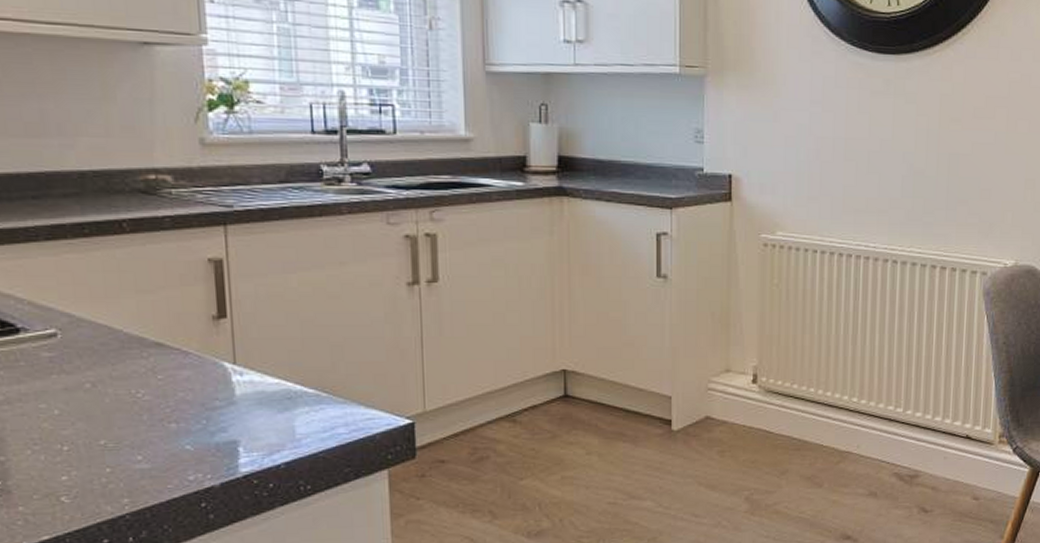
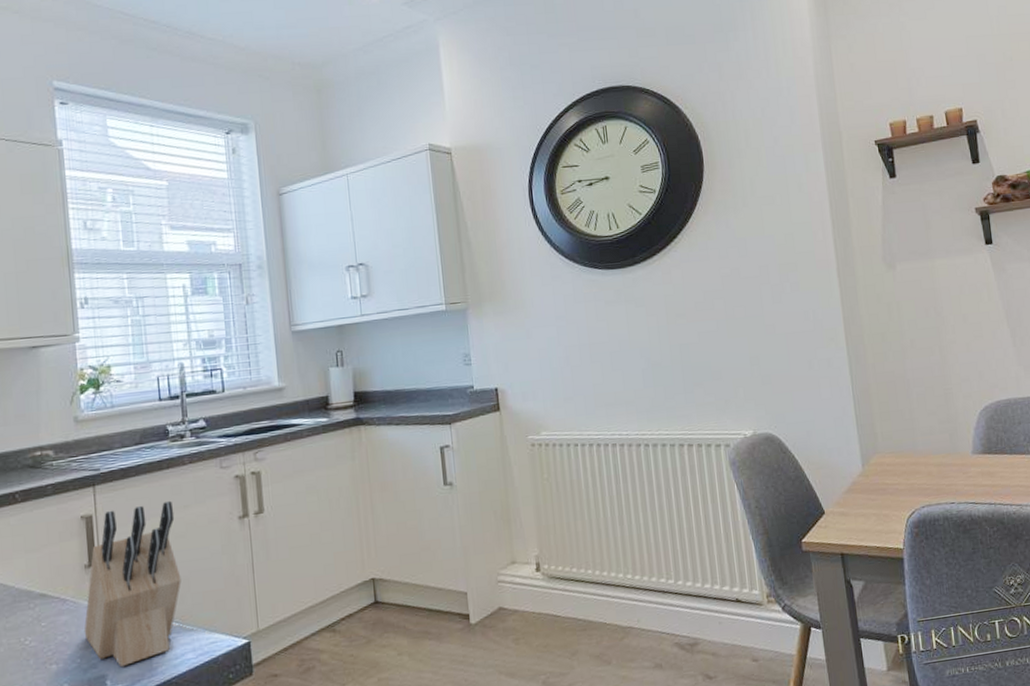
knife block: none [211,254,334,435] -> present [83,500,181,668]

